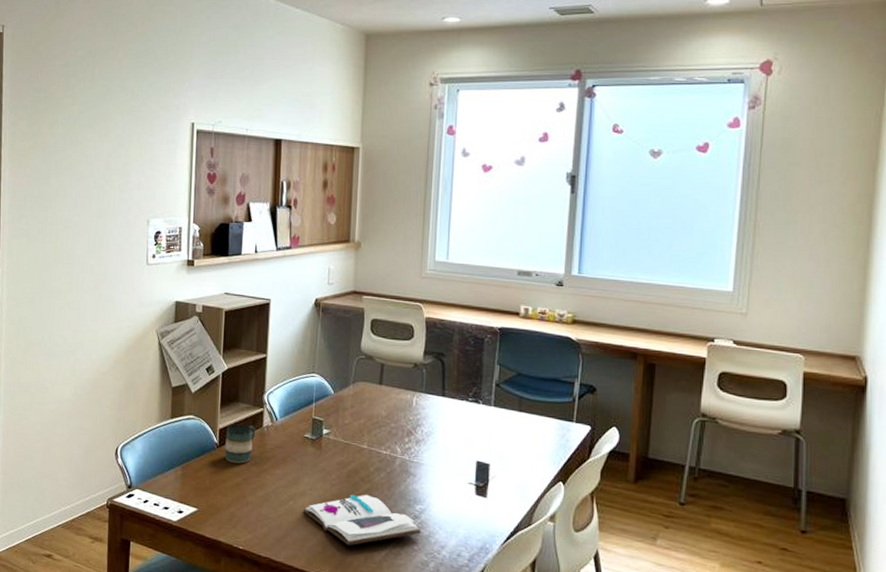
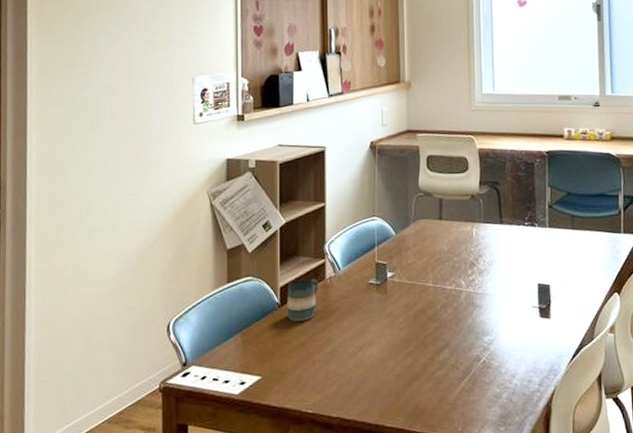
book: present [303,494,421,546] -> none [373,333,491,390]

